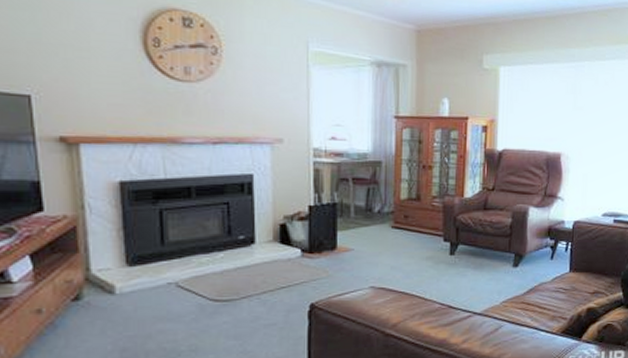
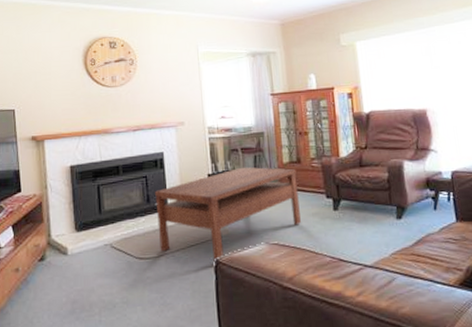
coffee table: none [239,200,414,306] -> present [155,167,301,262]

